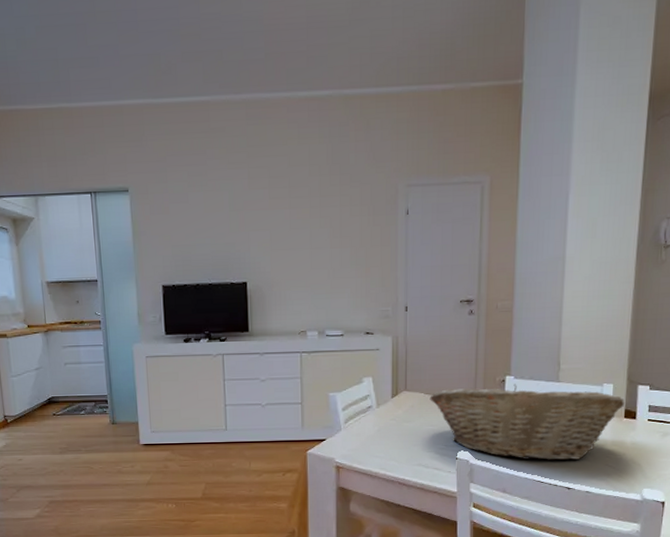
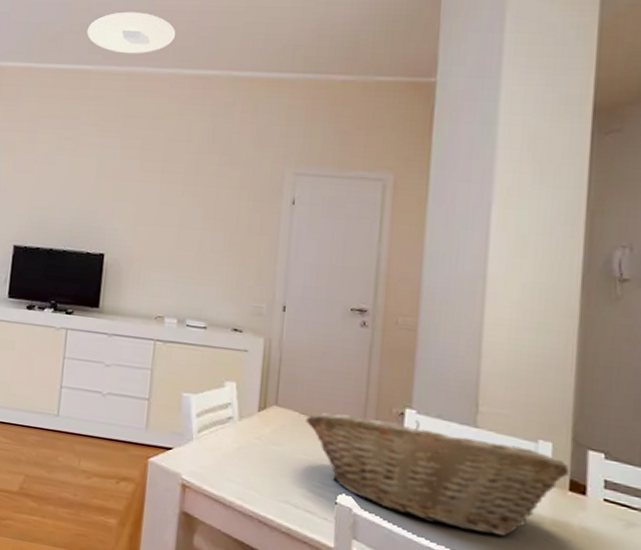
ceiling light: none [199,33,287,81] -> present [87,12,176,54]

